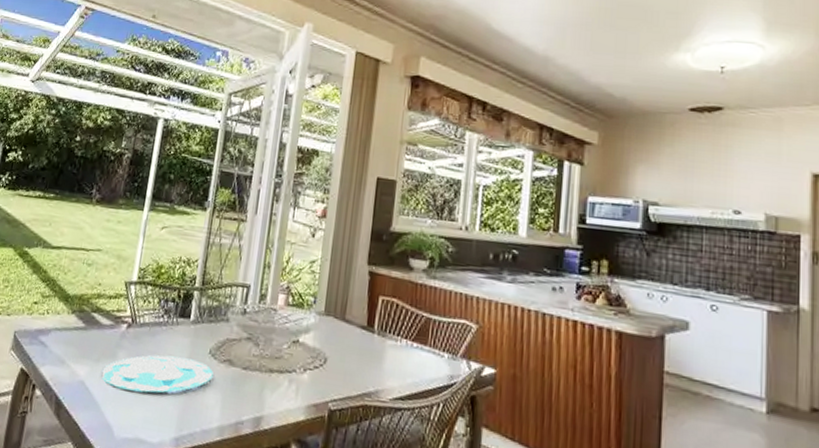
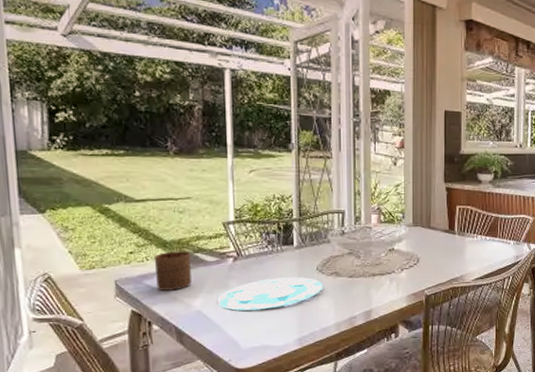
cup: none [49,306,88,353] -> present [154,251,192,291]

